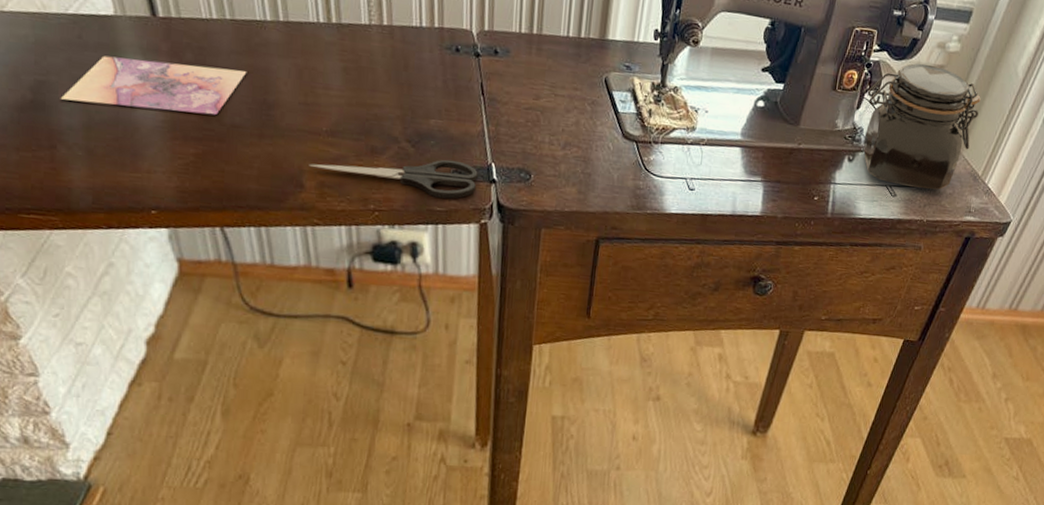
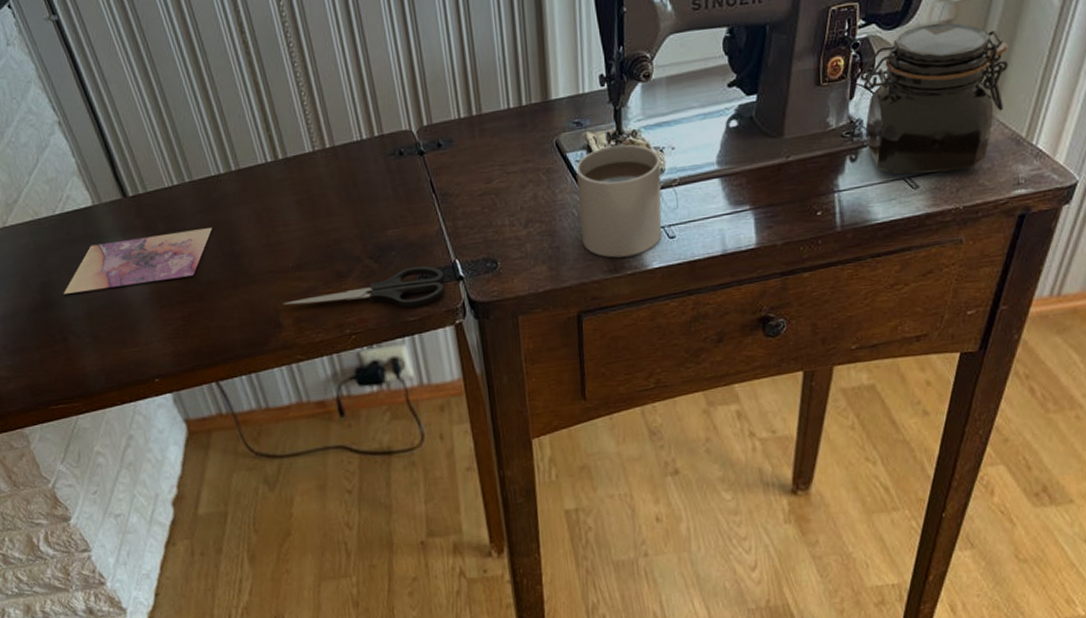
mug: none [612,94,694,198] -> present [576,144,662,258]

